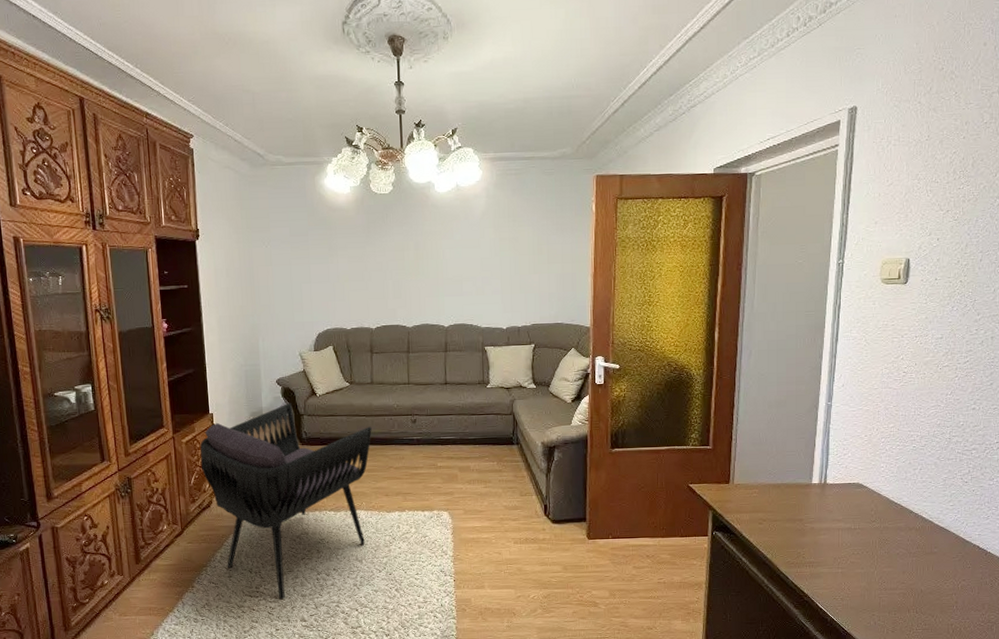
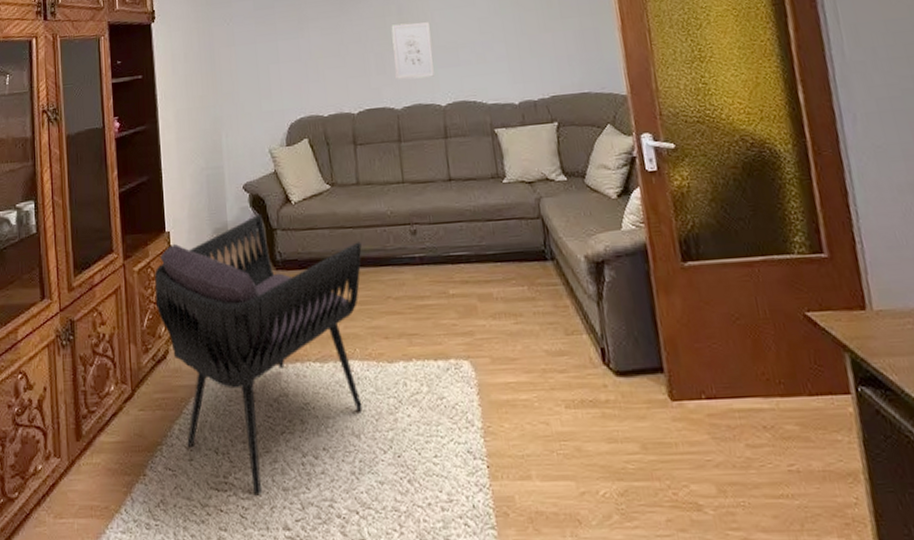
wall art: none [408,257,442,304] -> present [391,22,435,80]

